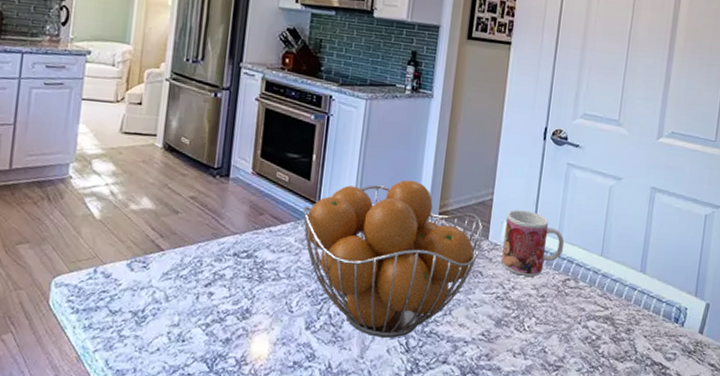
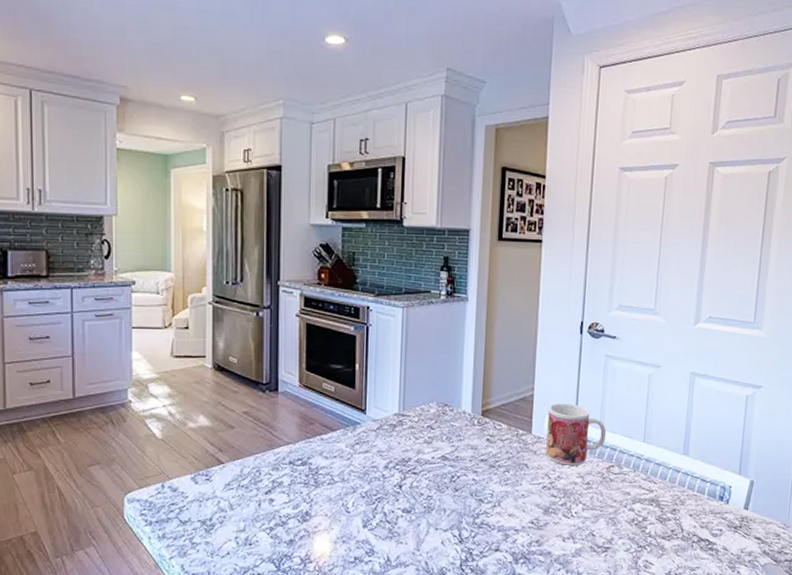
fruit basket: present [303,180,483,338] -> none [351,382,526,531]

